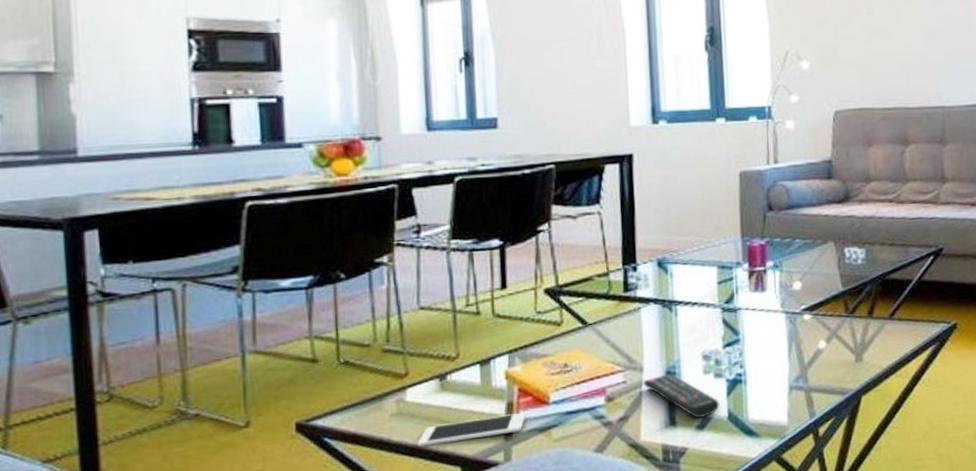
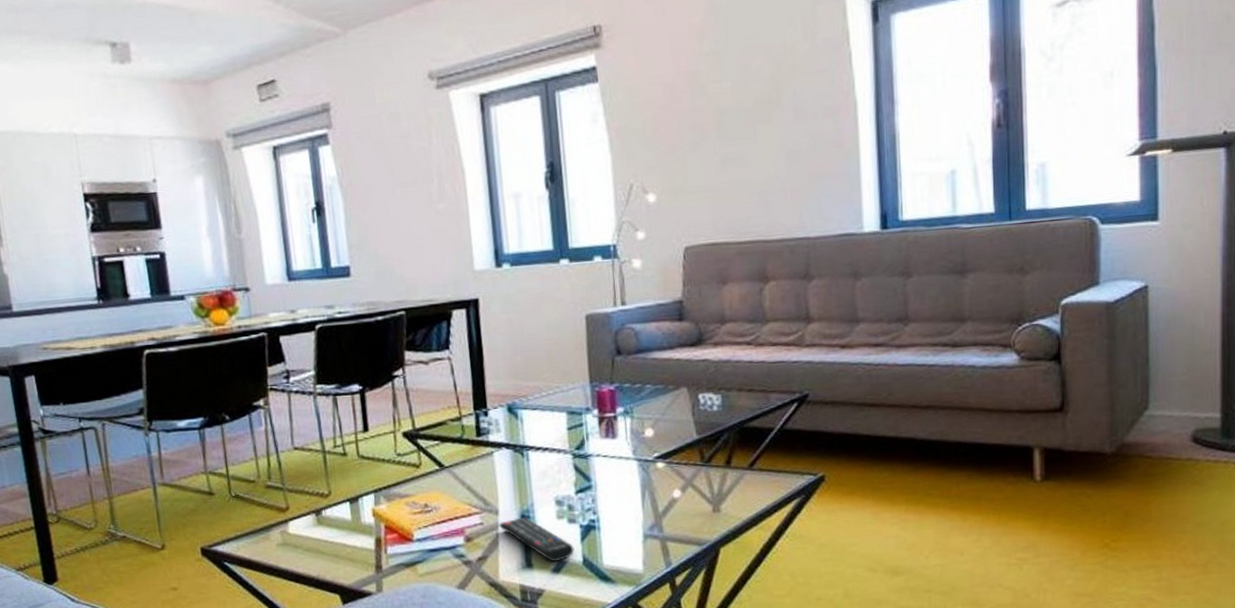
cell phone: present [417,413,526,447] -> none [301,548,393,574]

